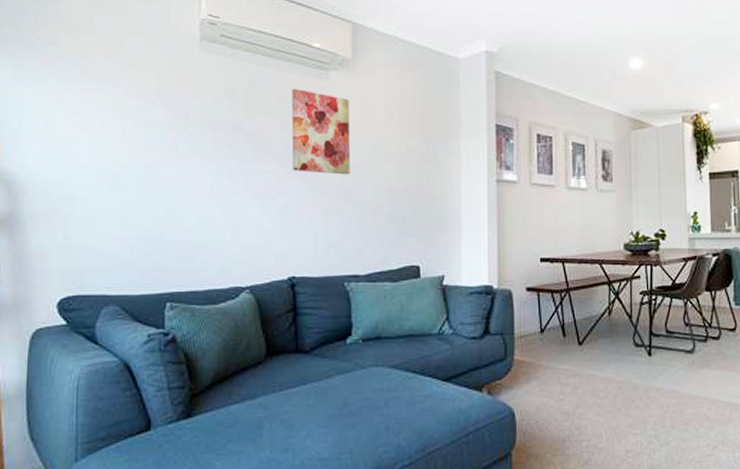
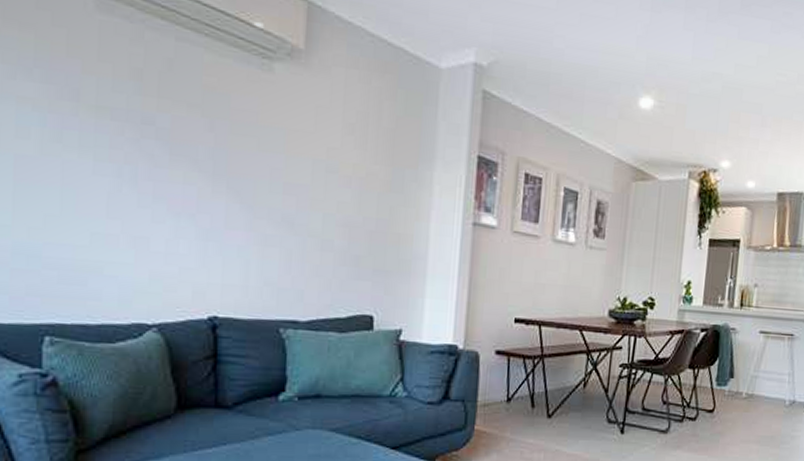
wall art: present [291,88,350,175] -> none [219,77,298,198]

